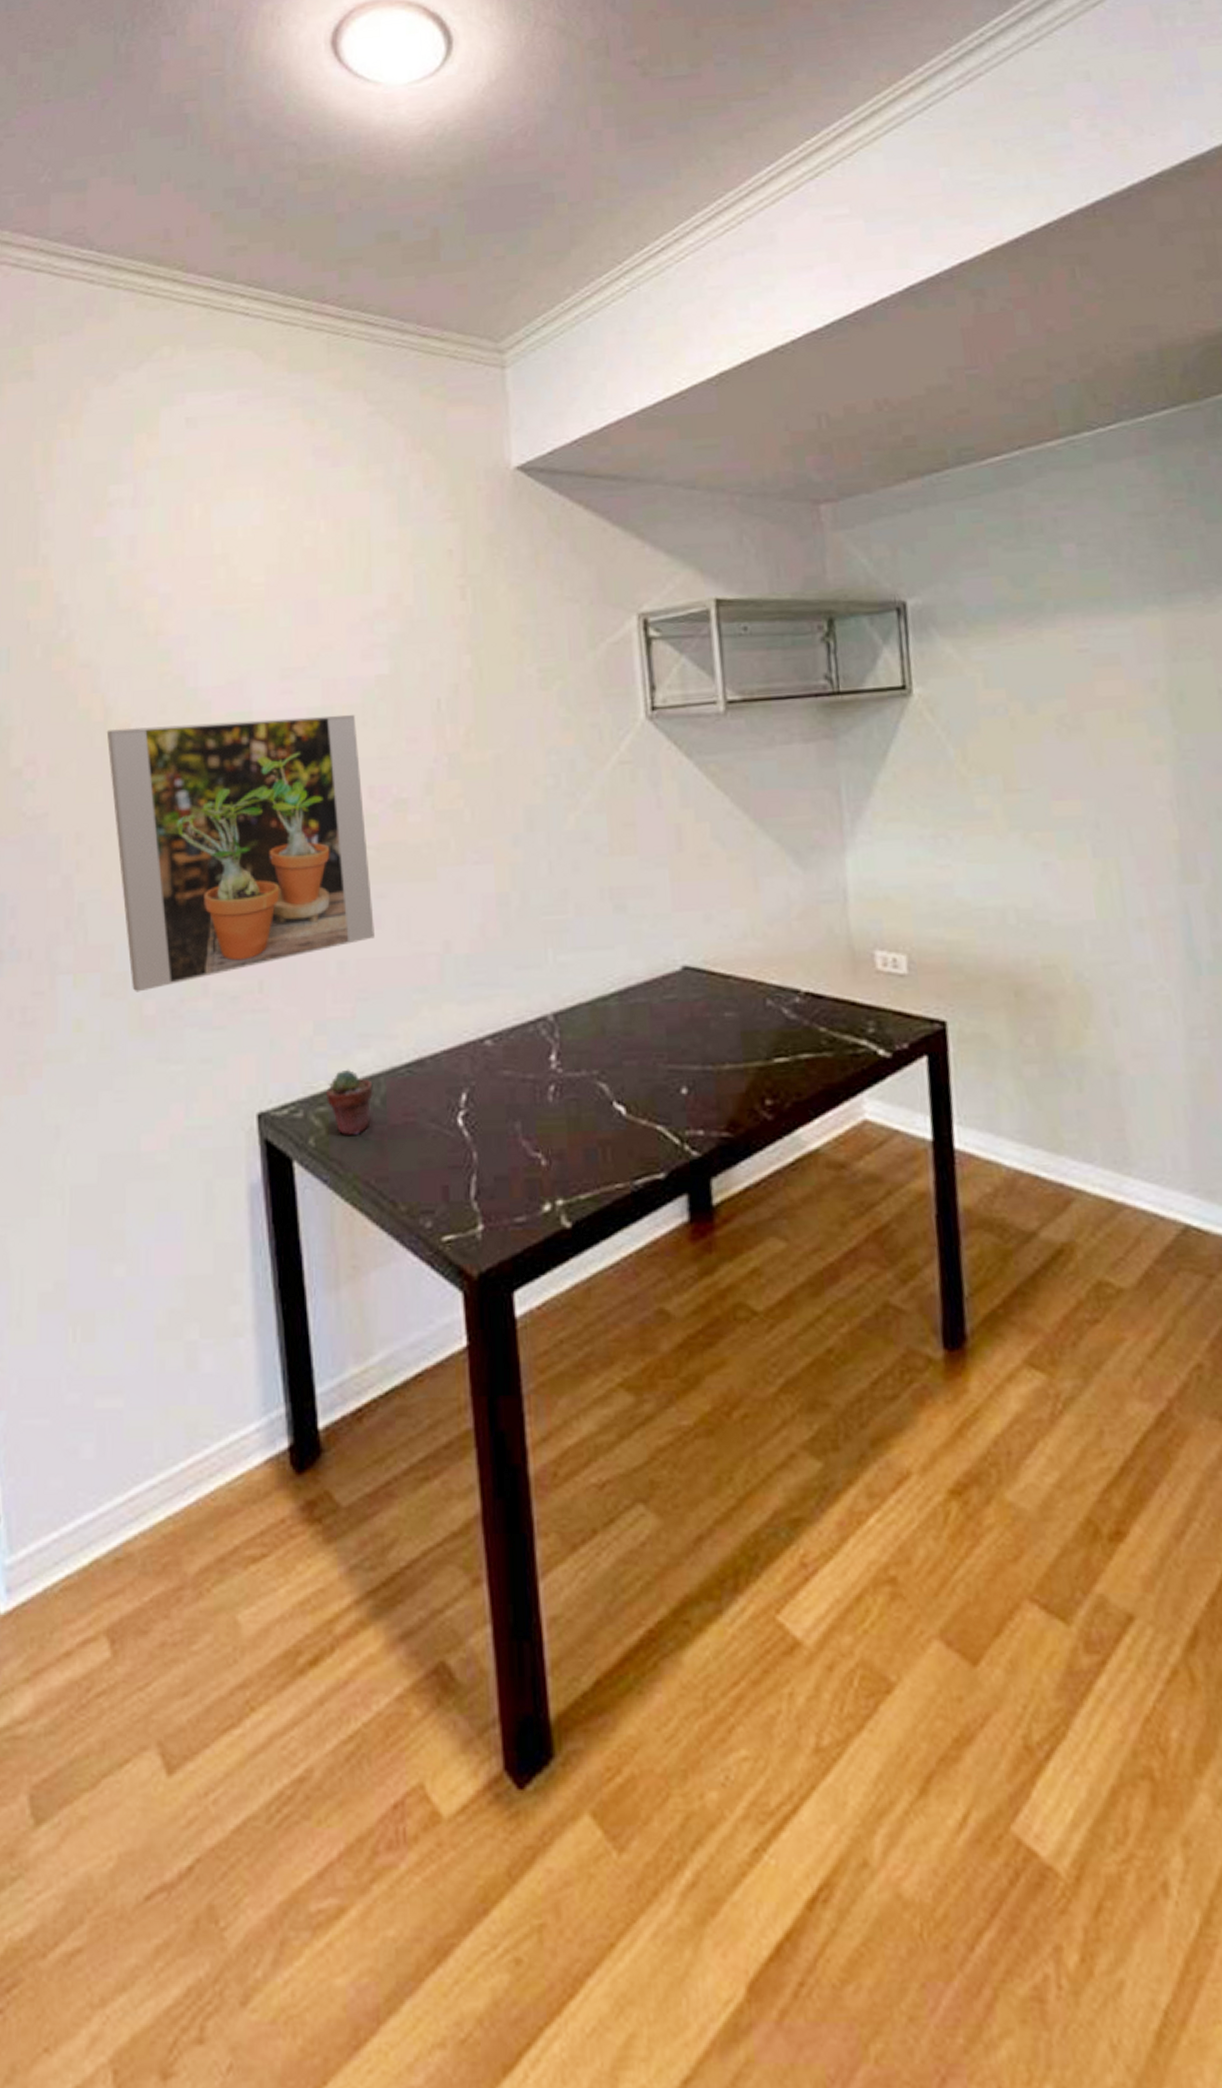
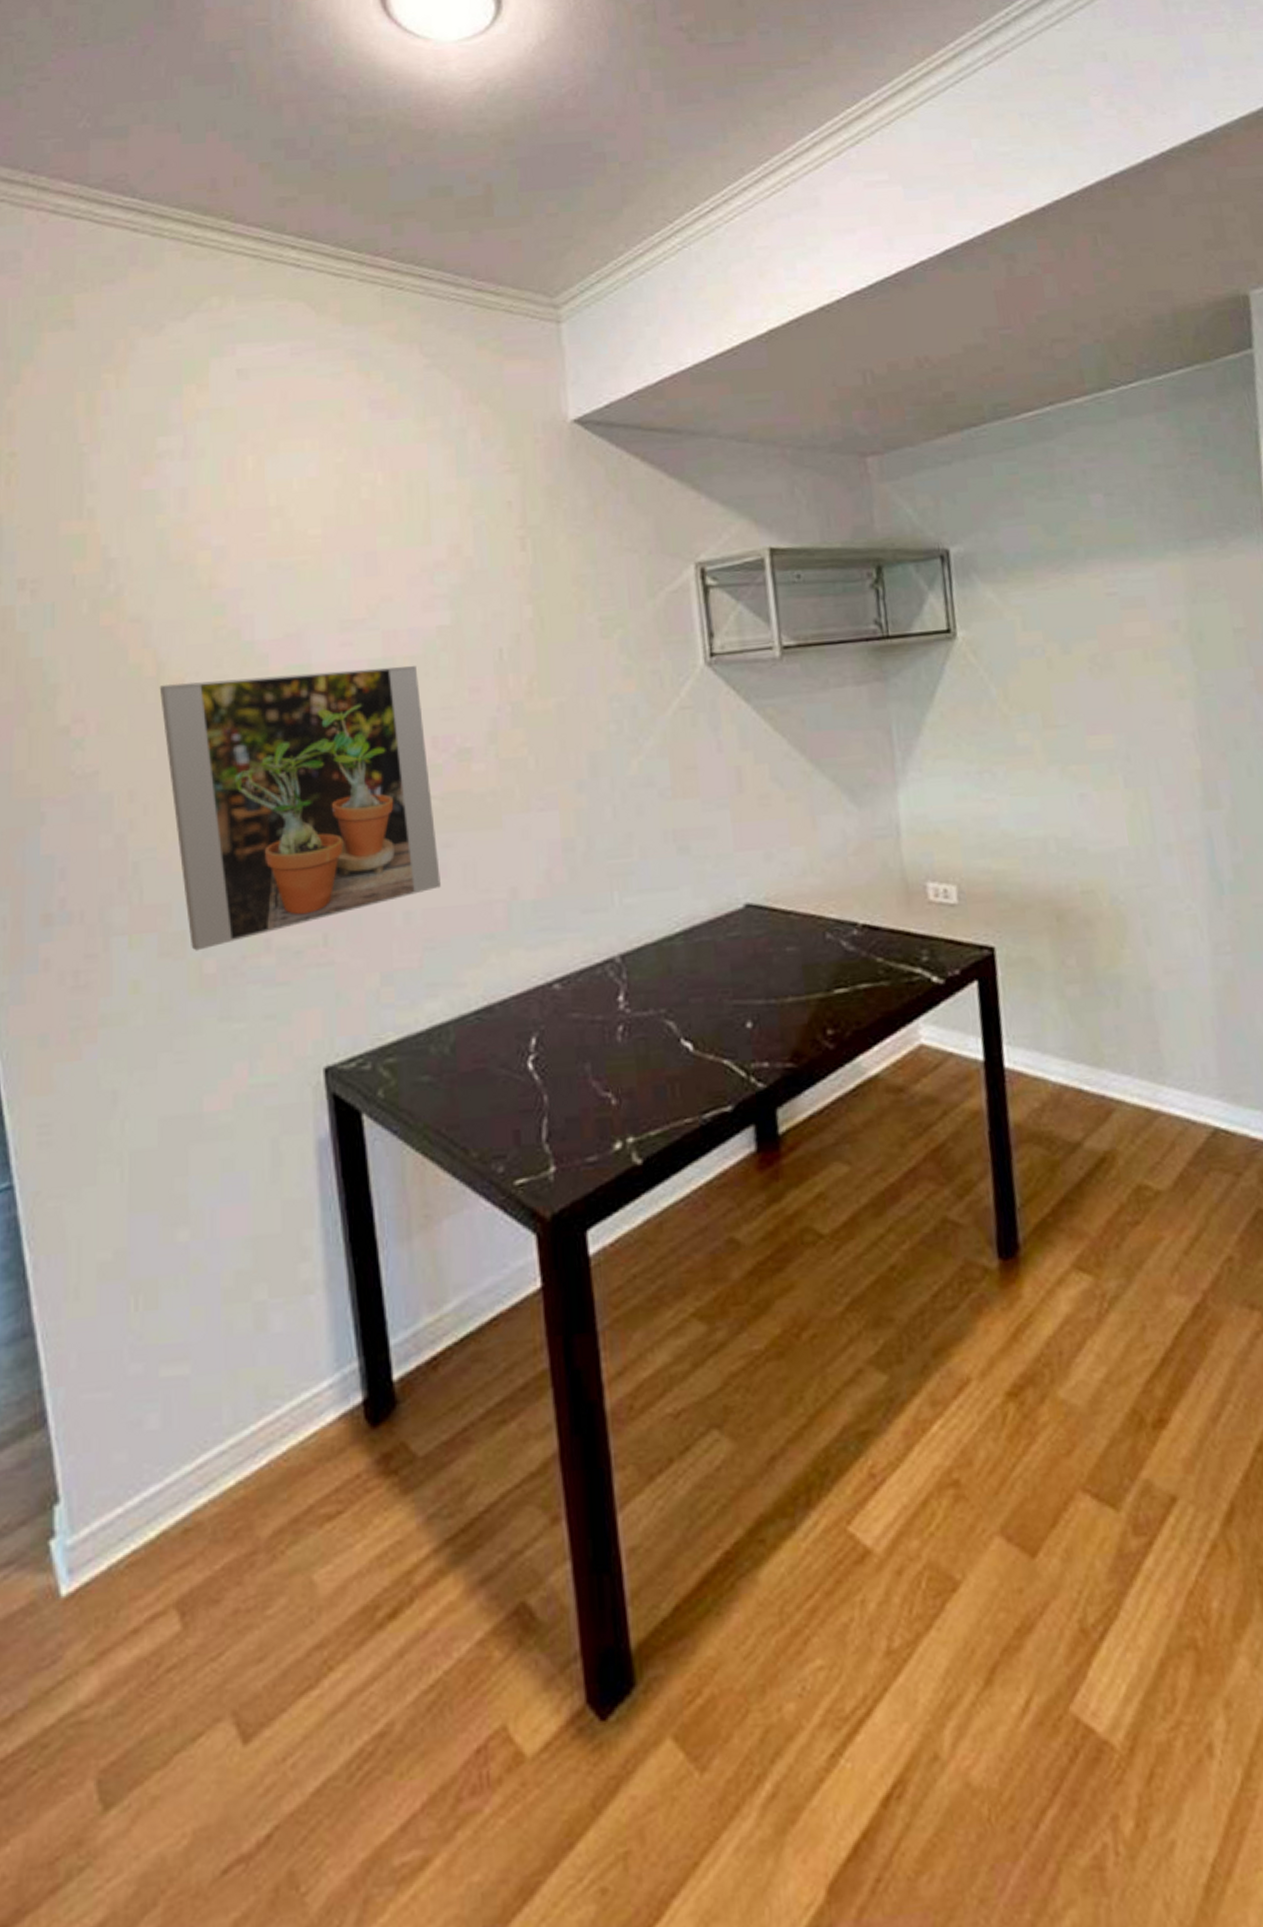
potted succulent: present [325,1069,373,1137] -> none [393,1019,442,1086]

